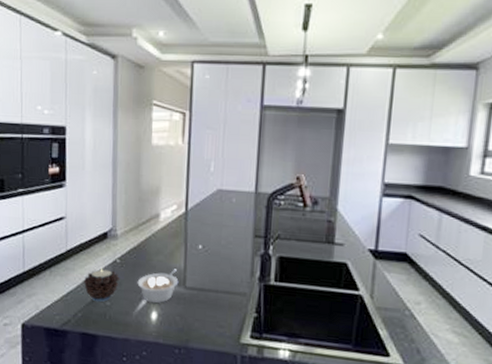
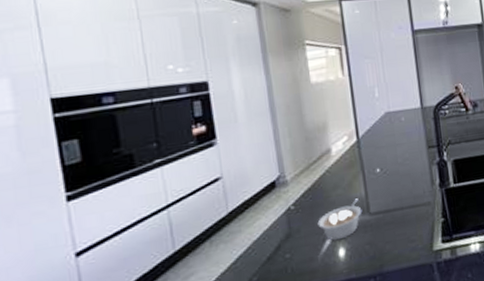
candle: present [83,268,121,302] -> none [253,219,298,258]

